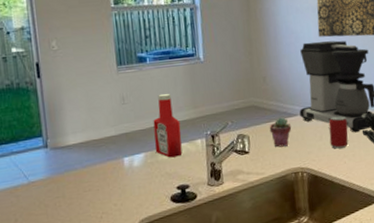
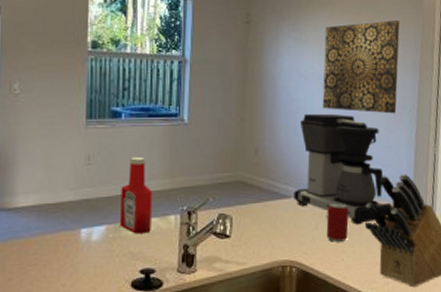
potted succulent: present [269,117,292,147] -> none [256,198,283,234]

